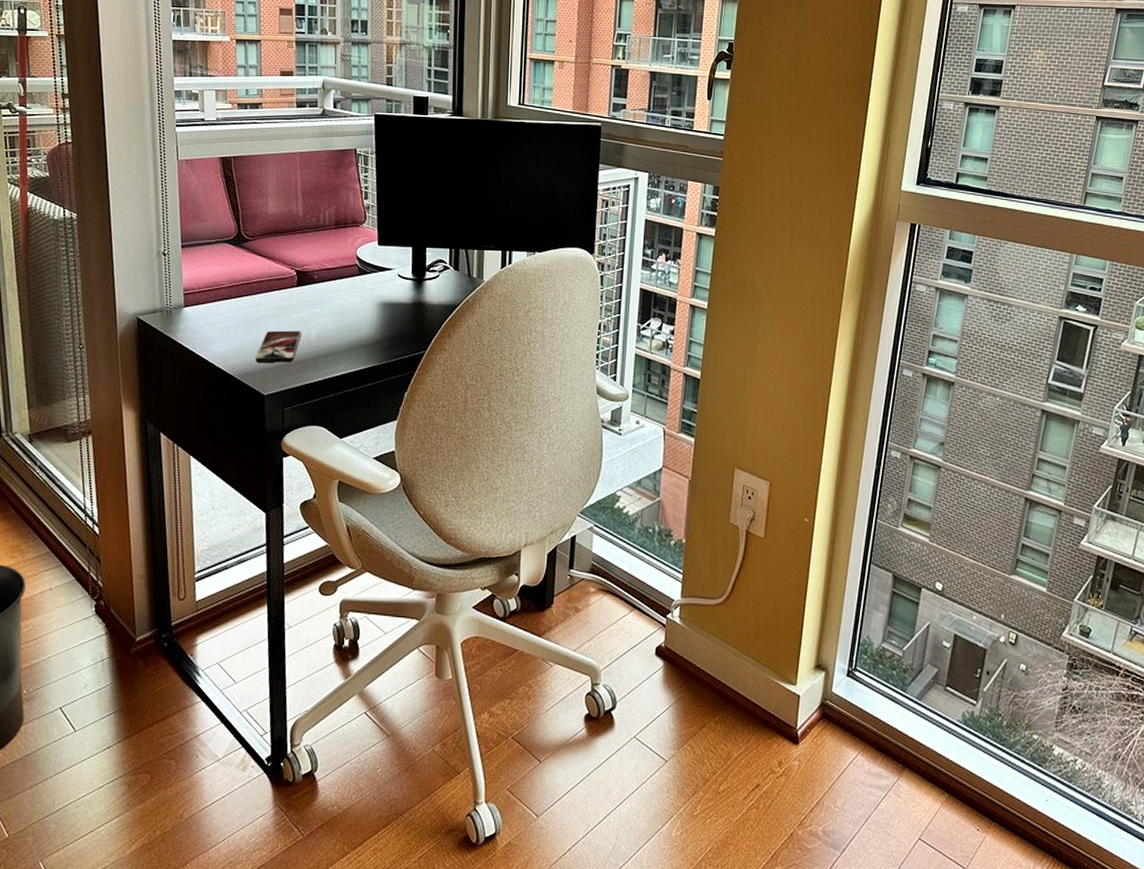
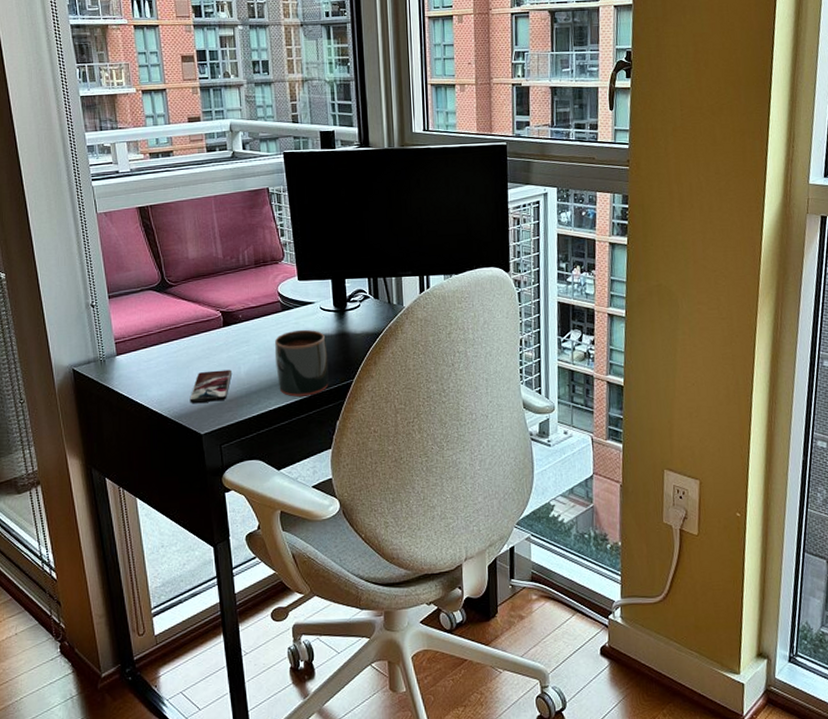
mug: none [346,295,402,364] -> present [274,329,329,397]

